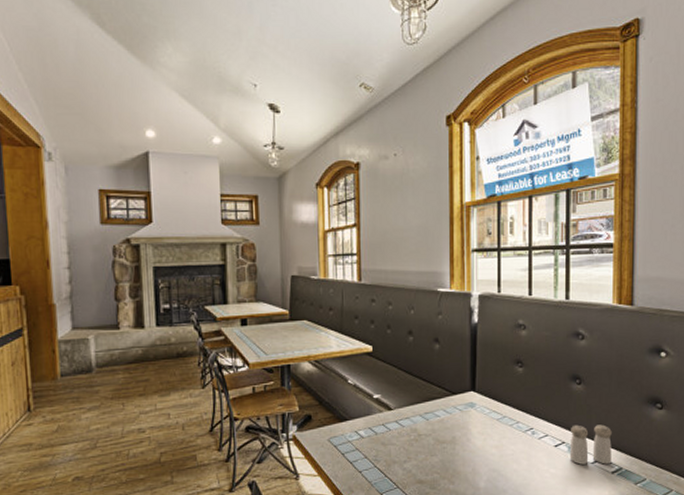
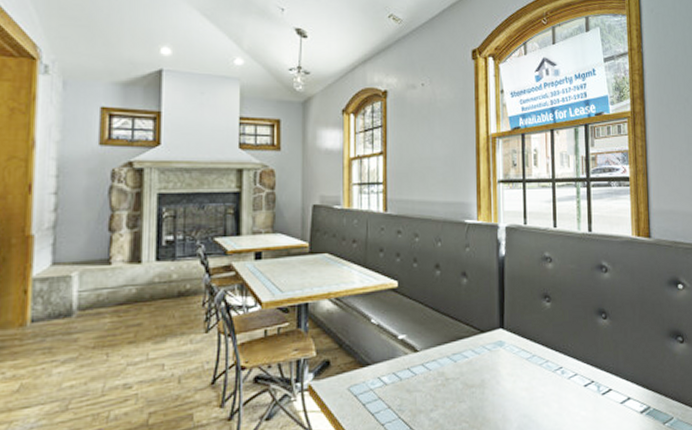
salt and pepper shaker: present [569,424,612,465] -> none [599,361,640,405]

